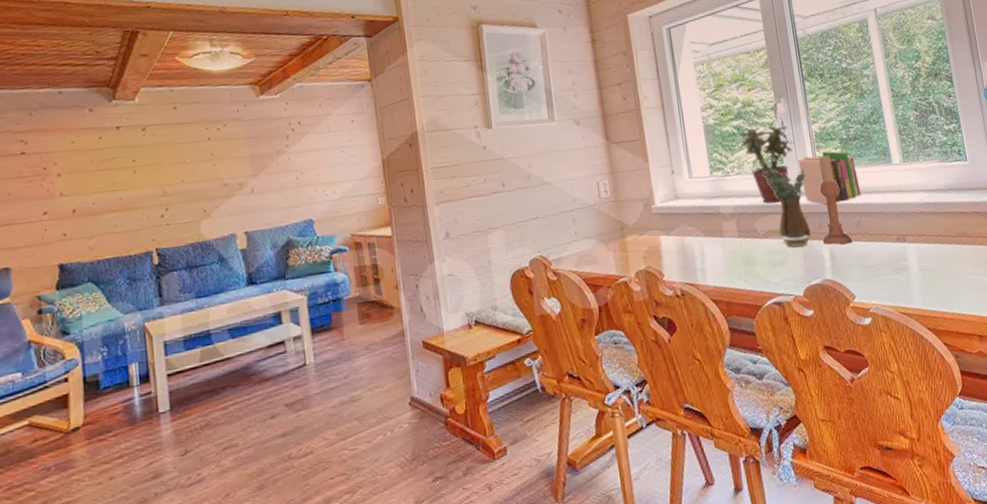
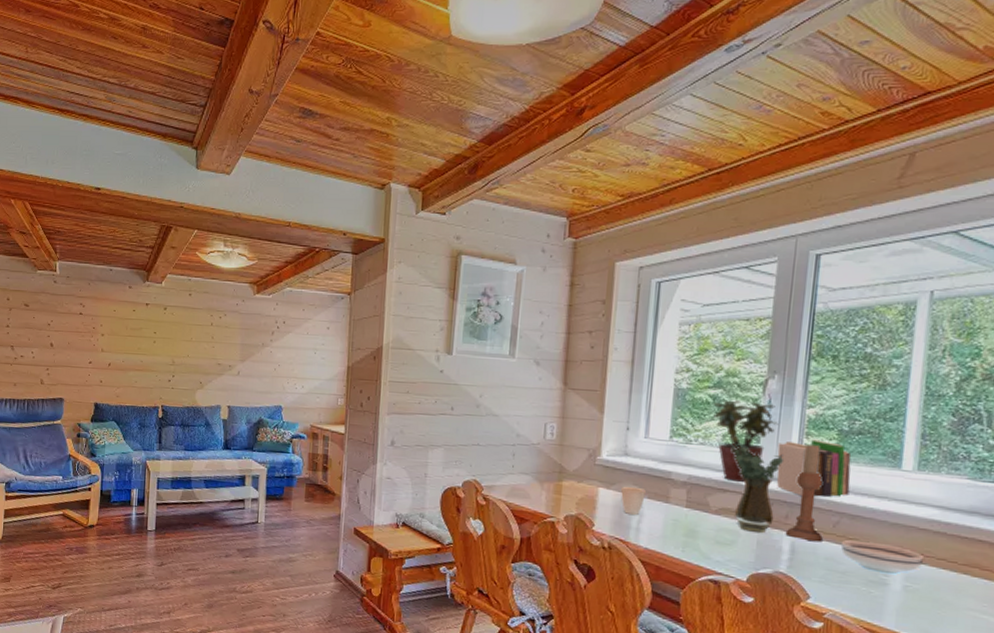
cup: none [680,227,703,258] -> present [621,486,646,516]
bowl: none [865,232,928,259] -> present [840,539,925,574]

